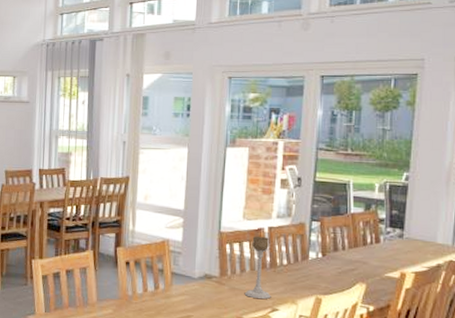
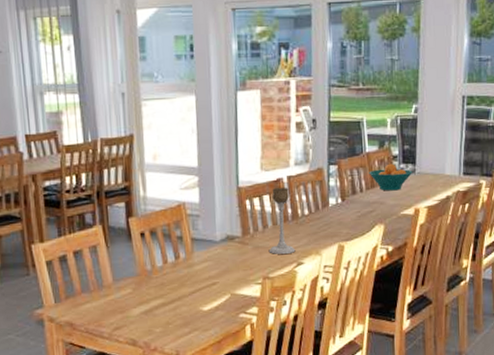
fruit bowl: none [353,226,401,253] -> present [369,163,413,191]

